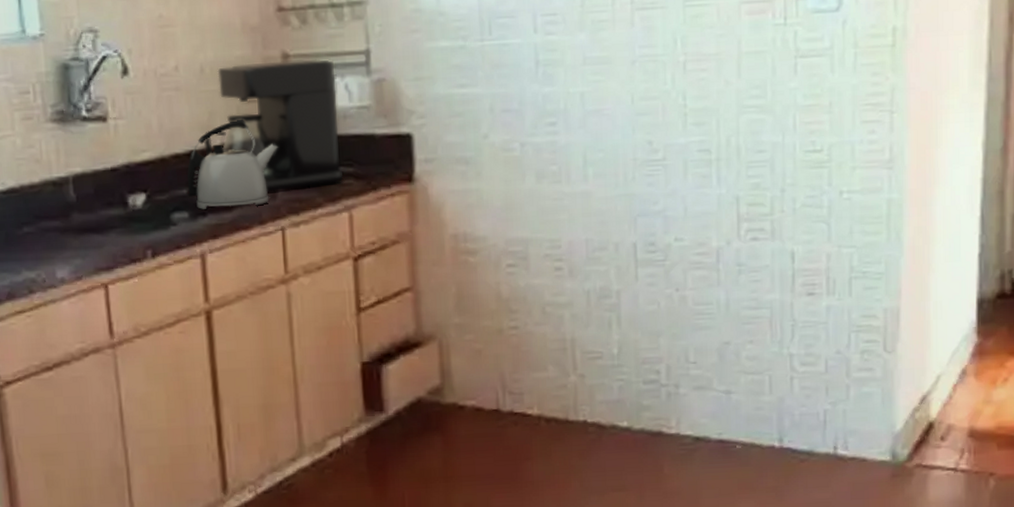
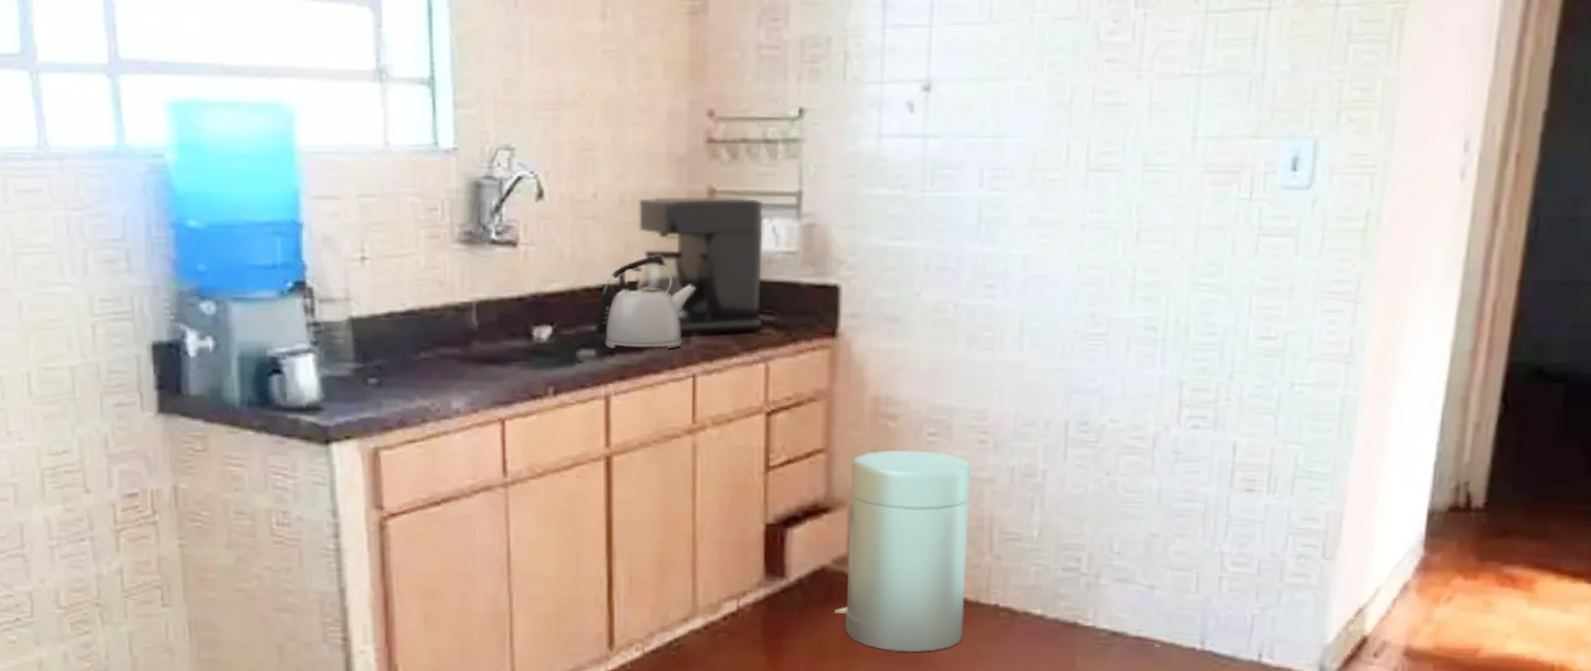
trash can: none [433,281,556,474] -> present [834,450,972,653]

